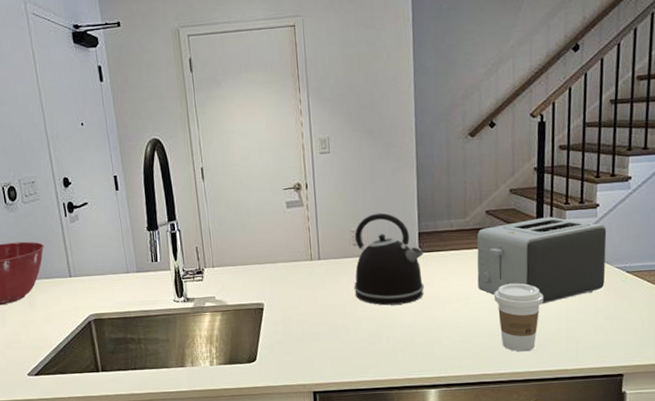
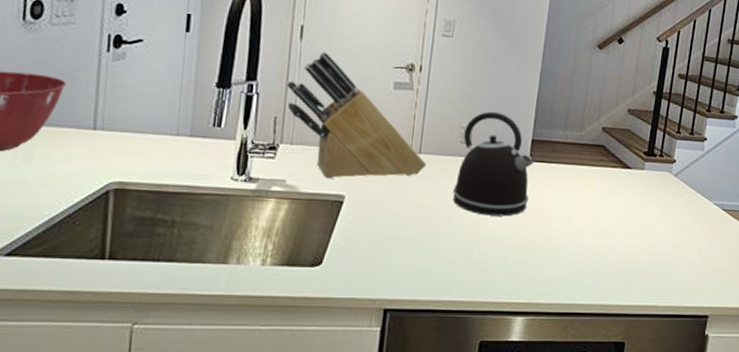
knife block: none [200,186,327,292] -> present [287,52,427,179]
toaster: present [477,217,607,304] -> none [583,143,711,234]
coffee cup: present [494,283,544,352] -> none [597,207,646,283]

